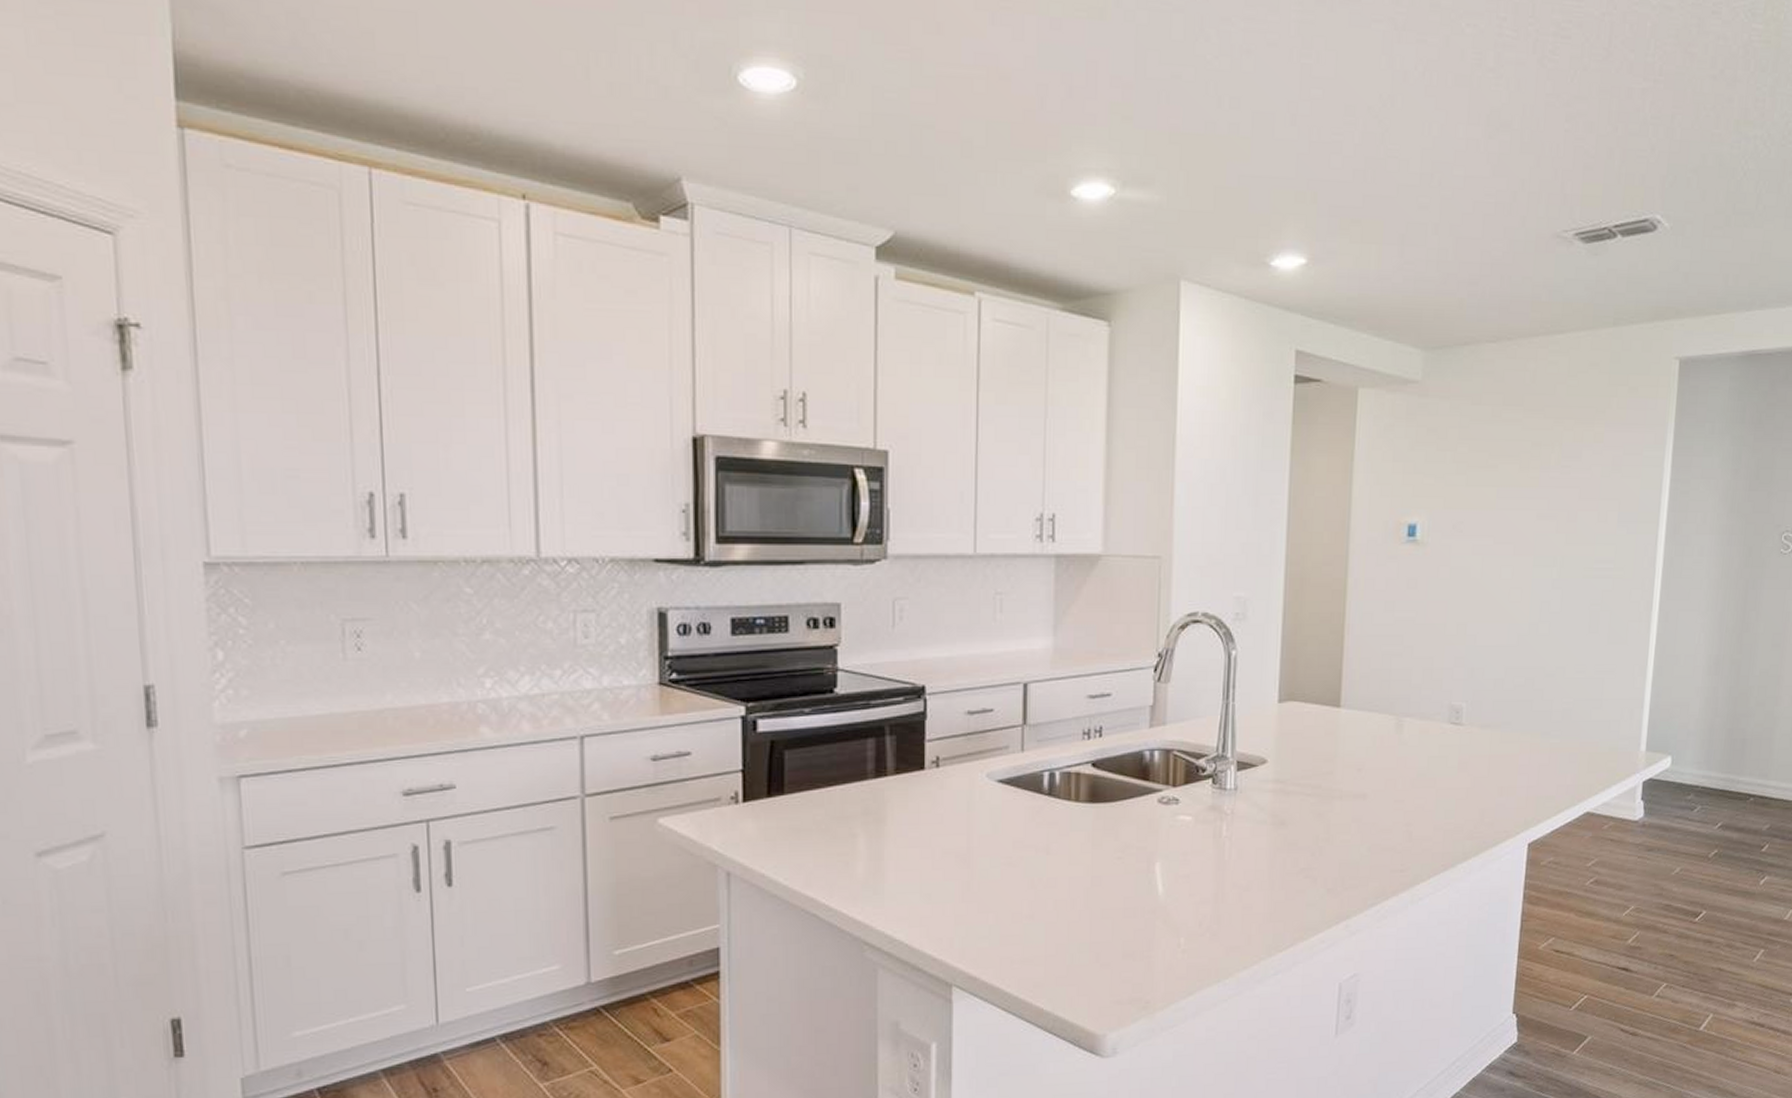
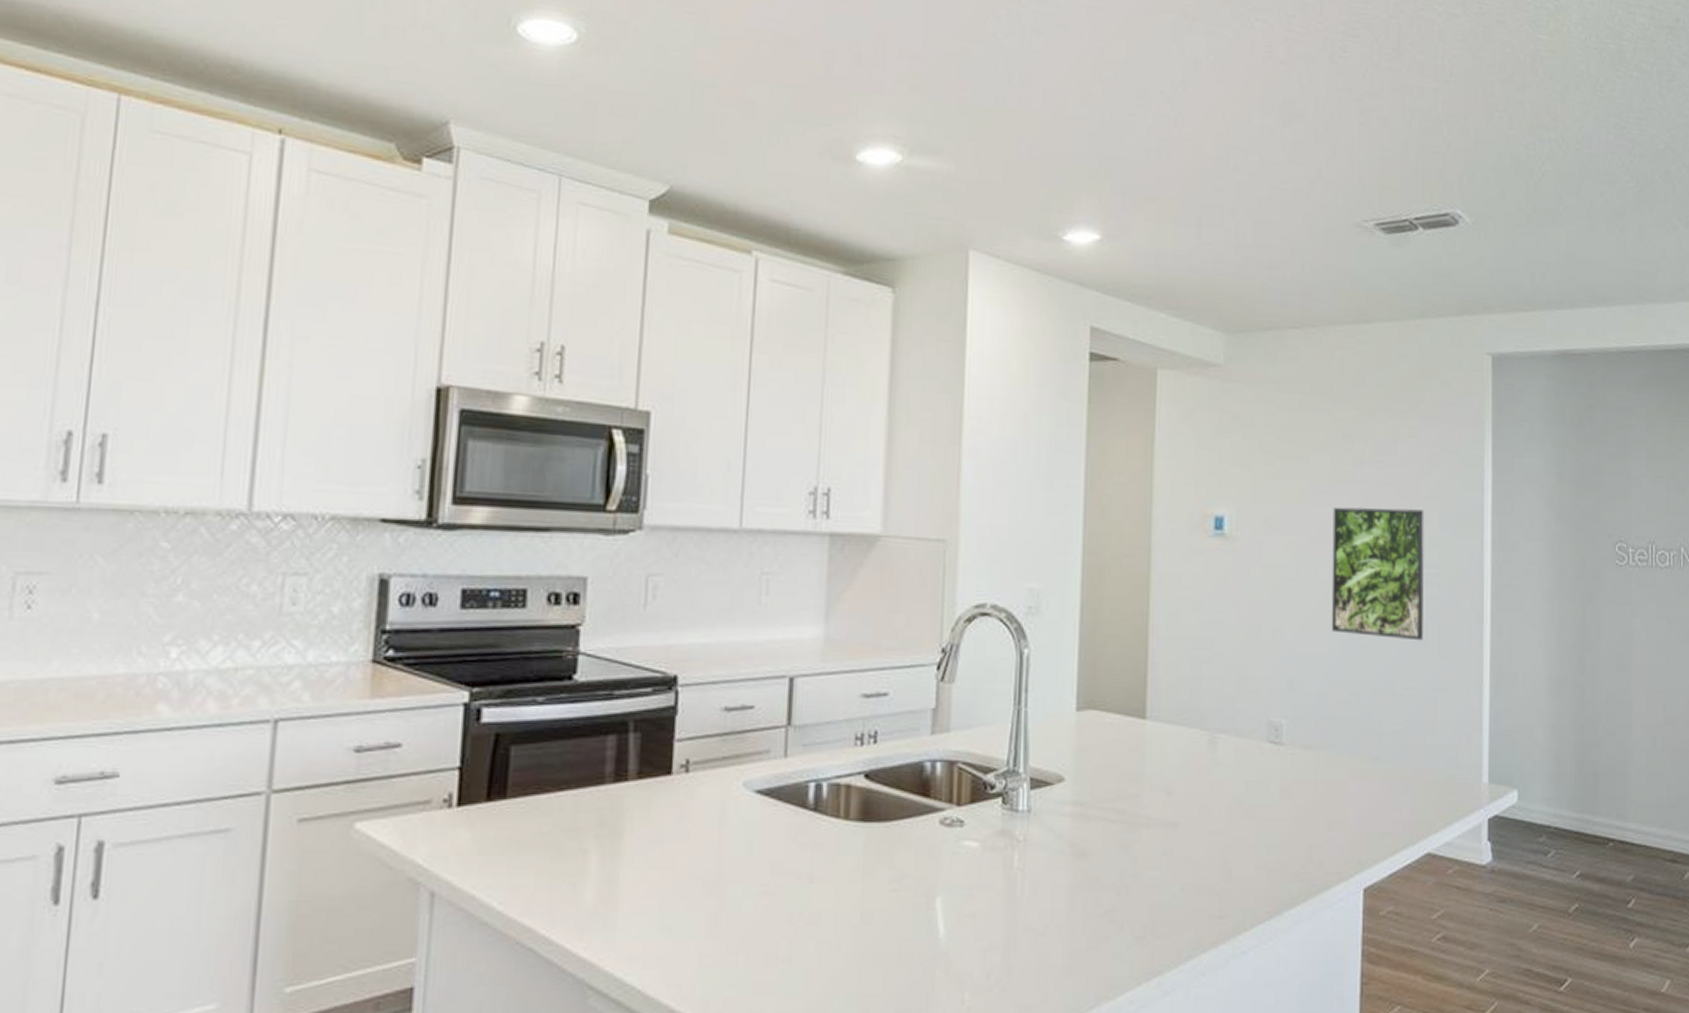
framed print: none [1511,510,1604,630] -> present [1331,507,1424,641]

